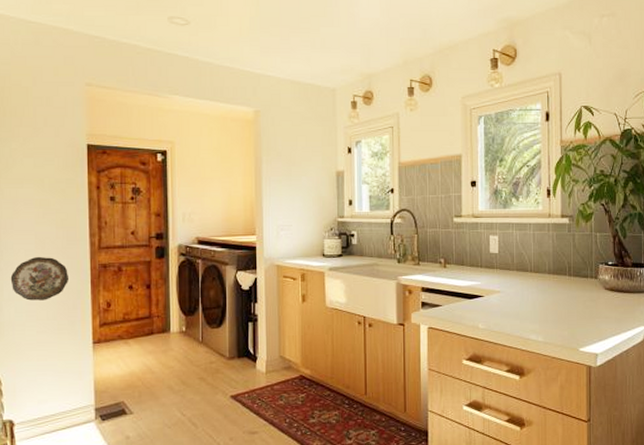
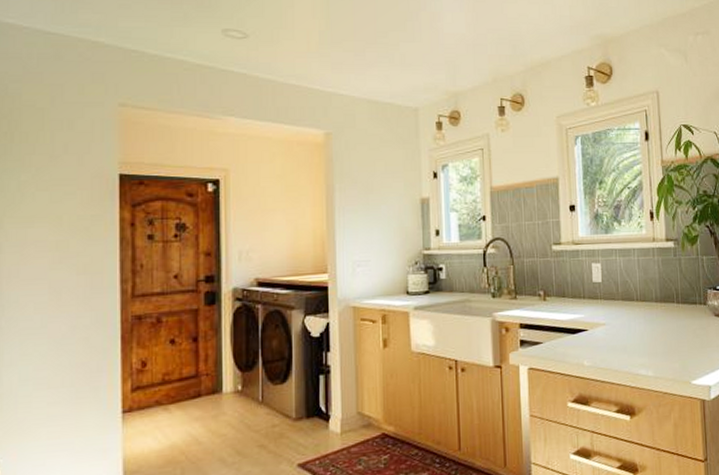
decorative plate: present [10,256,68,301] -> none [13,309,91,365]

